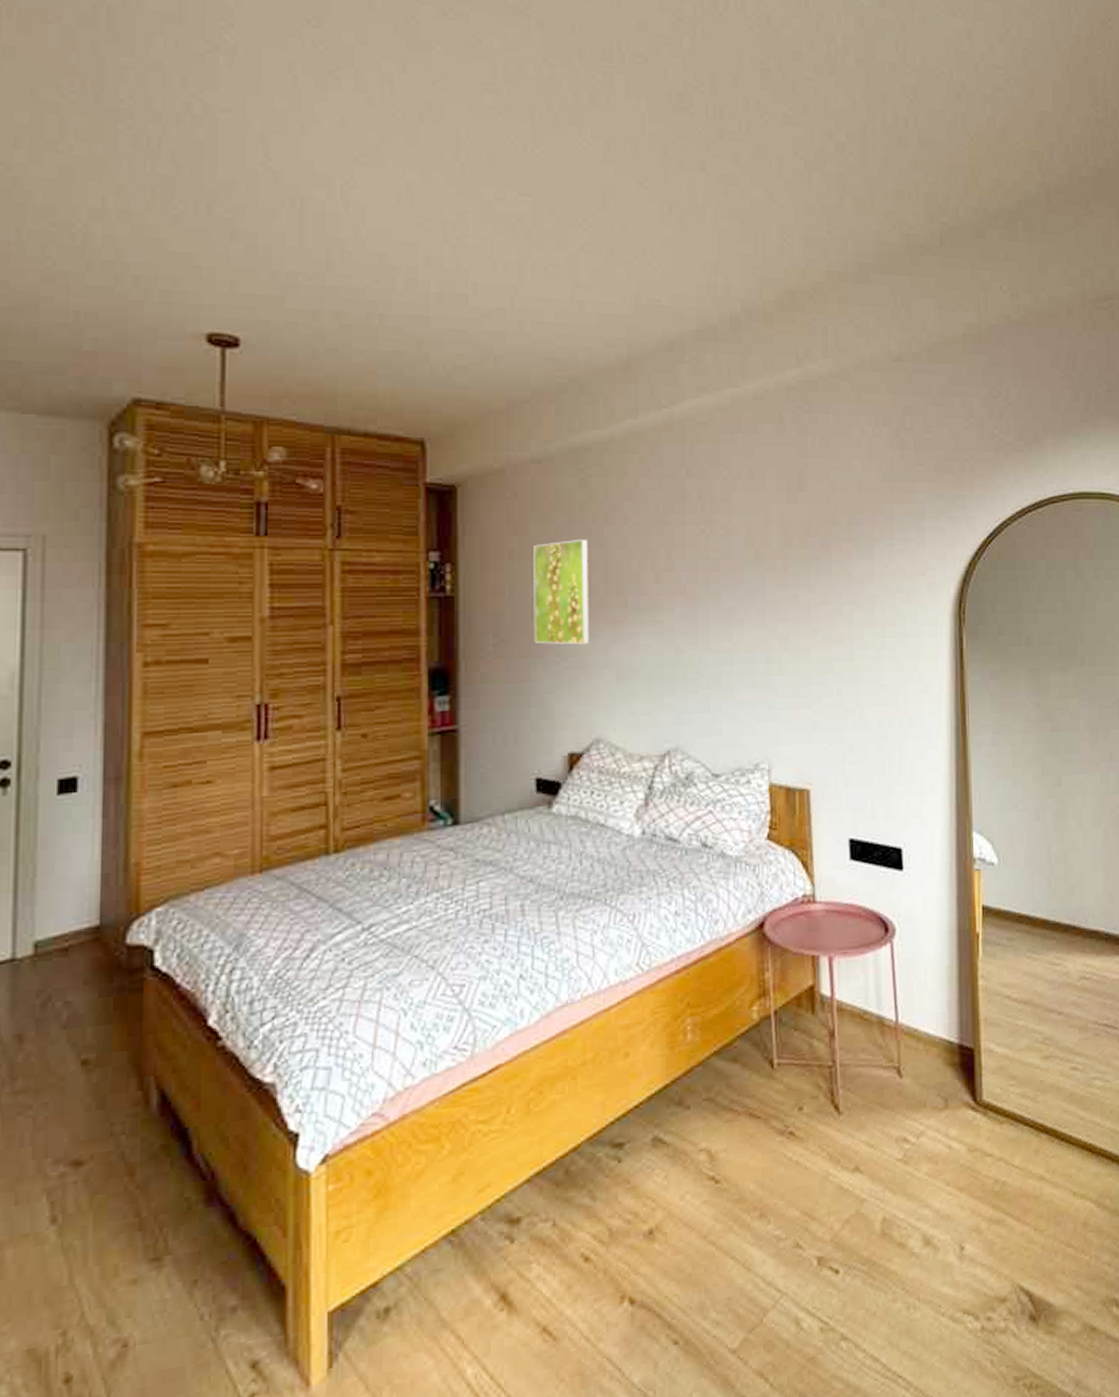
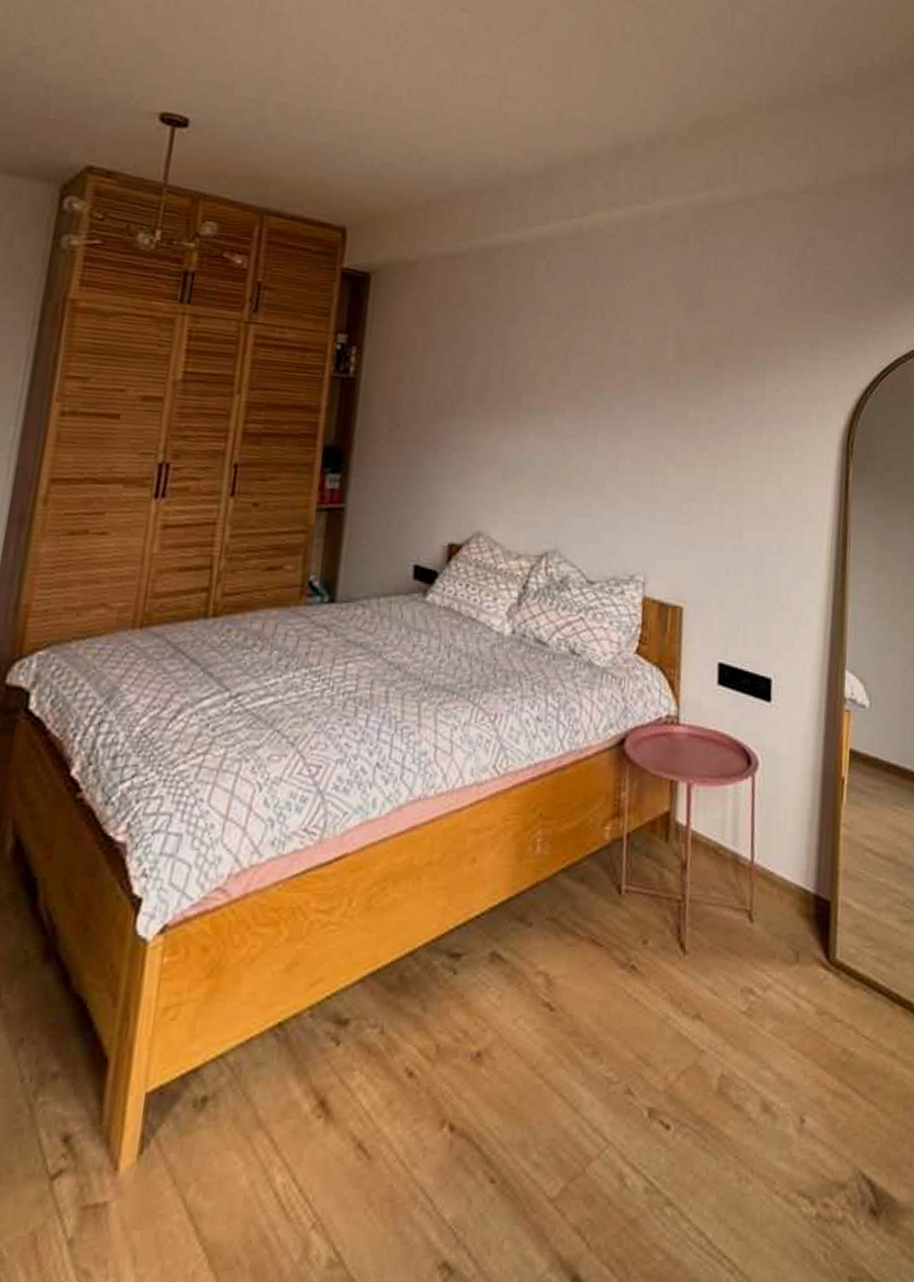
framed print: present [533,540,589,645] -> none [427,335,490,439]

